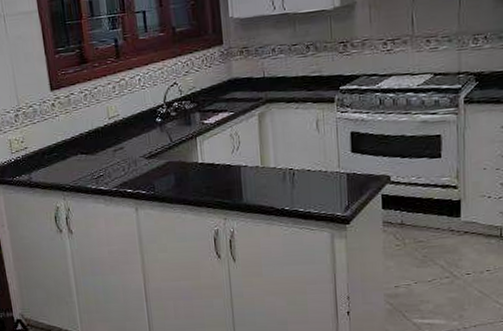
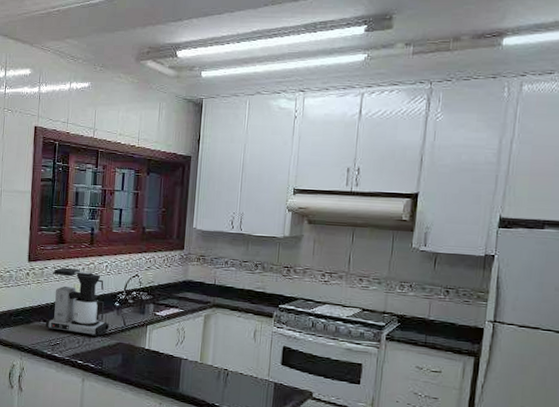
coffee maker: none [81,89,154,162] -> present [46,267,109,337]

